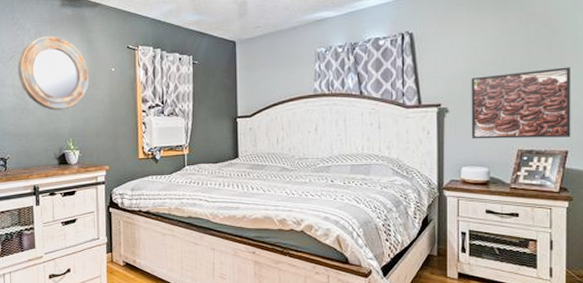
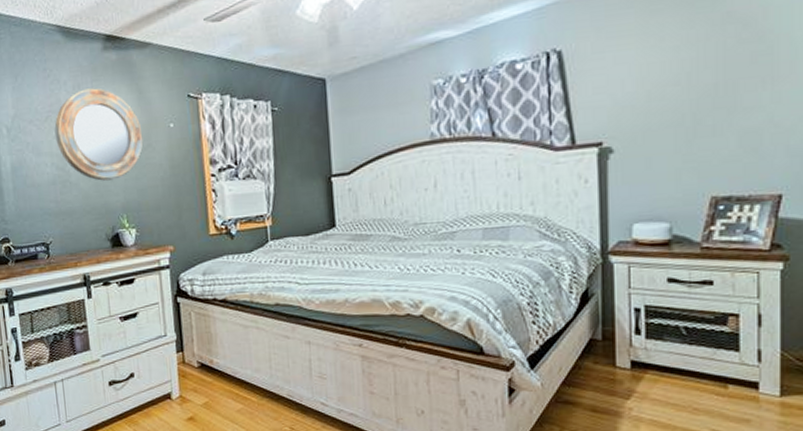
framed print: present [471,67,571,139] -> none [644,81,786,187]

